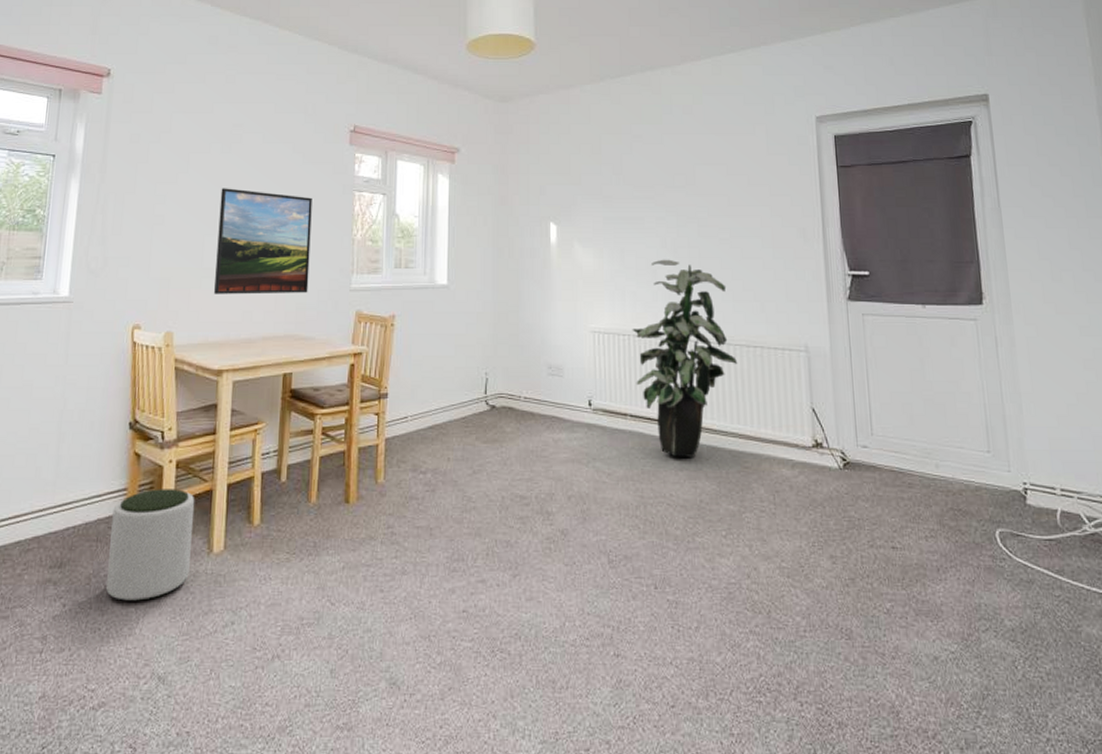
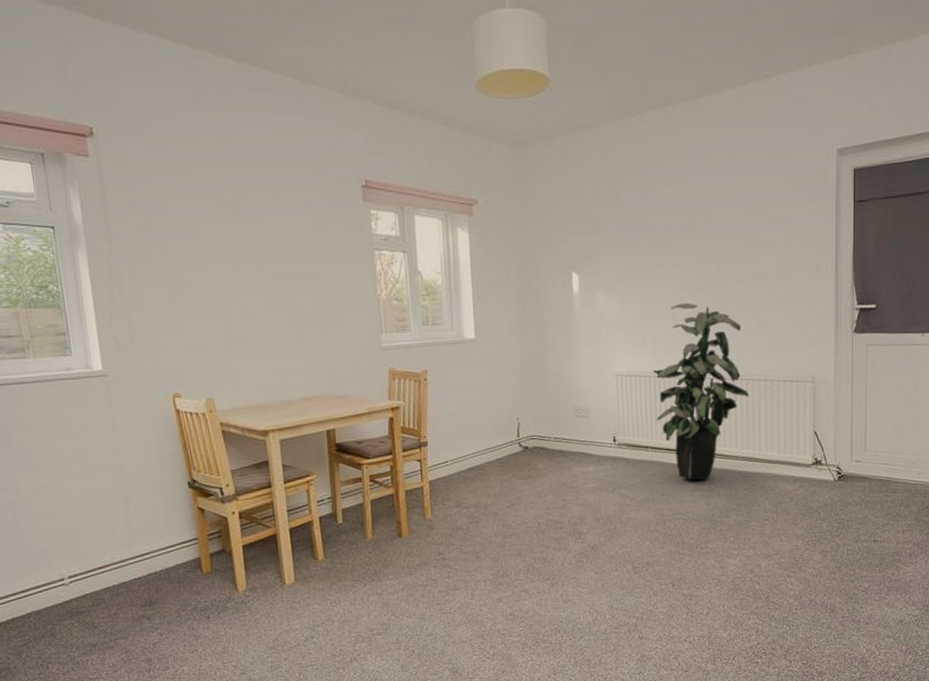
plant pot: present [105,489,195,601] -> none [188,535,267,627]
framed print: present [214,188,312,295] -> none [236,253,340,360]

